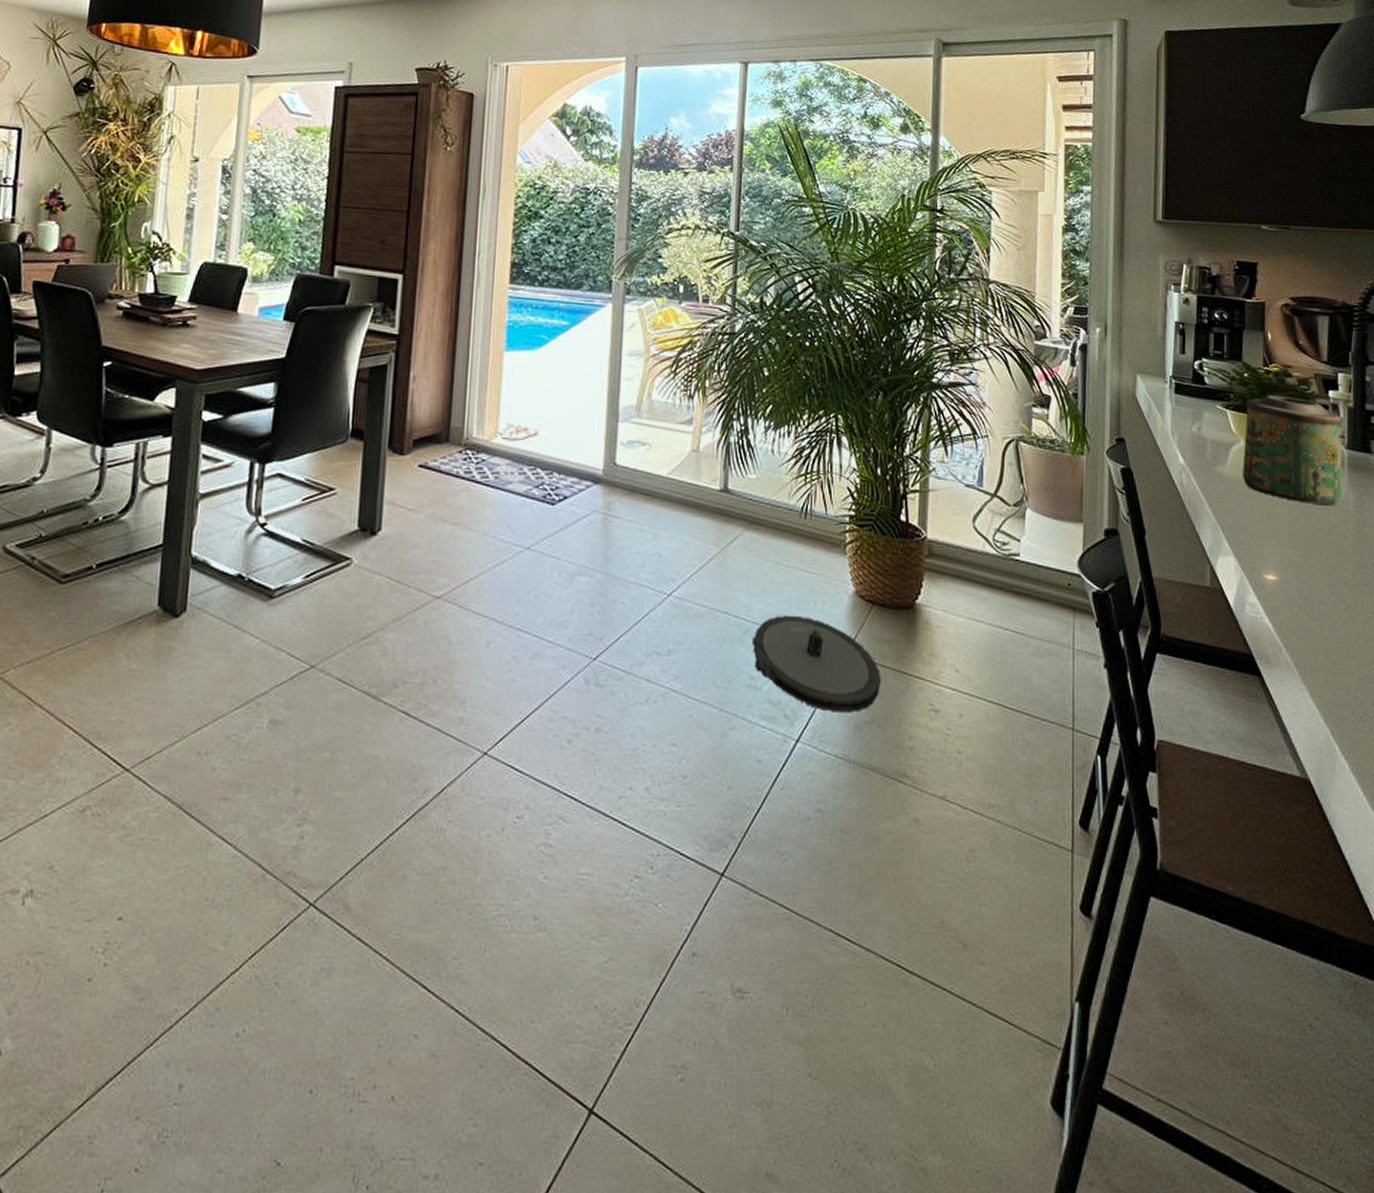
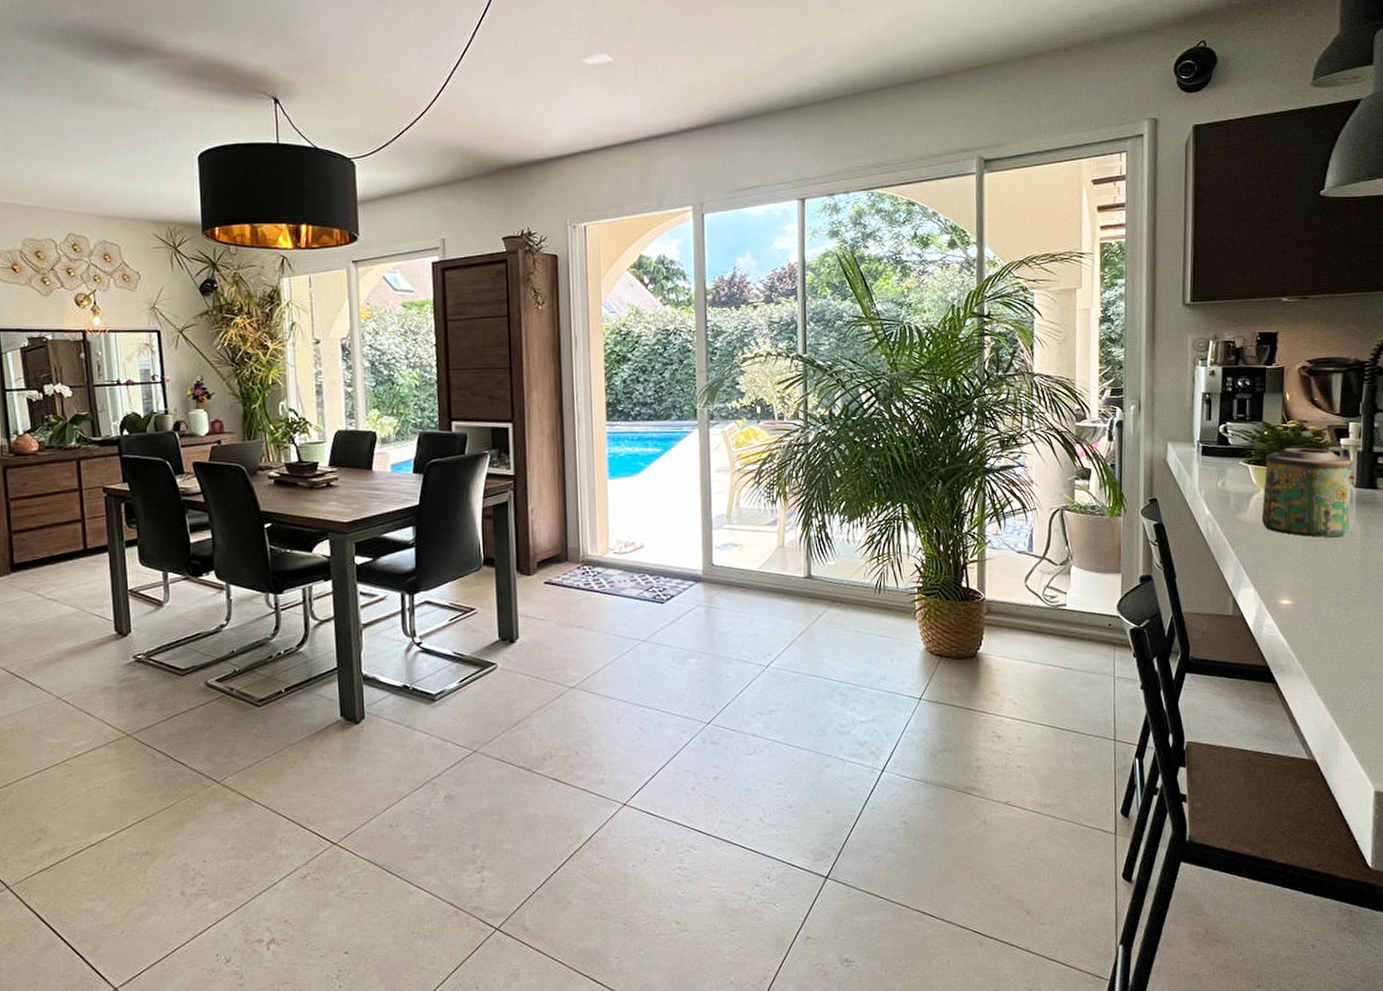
robot vacuum: present [751,615,882,713] -> none [839,672,951,746]

